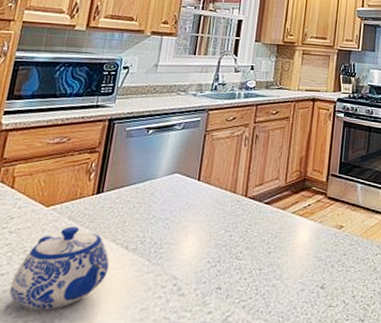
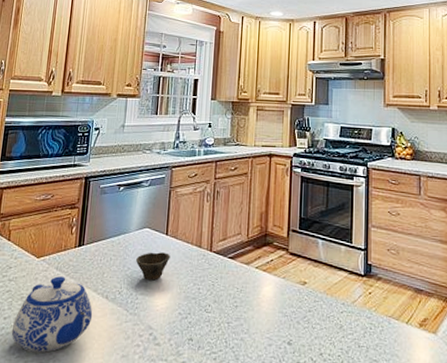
cup: none [162,198,202,228] -> present [136,252,170,281]

